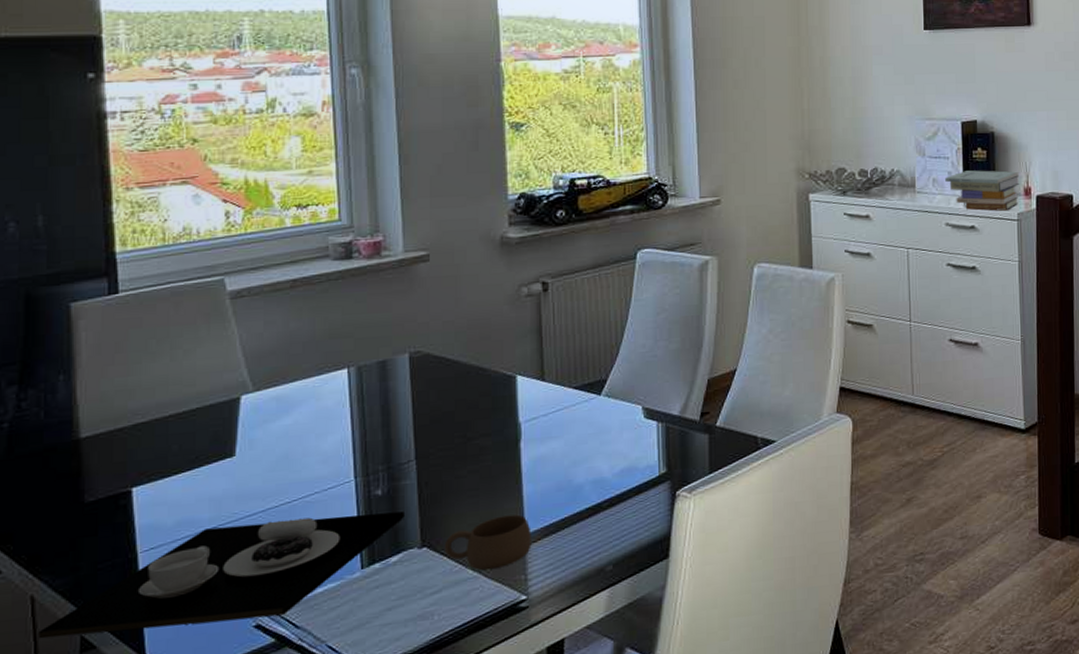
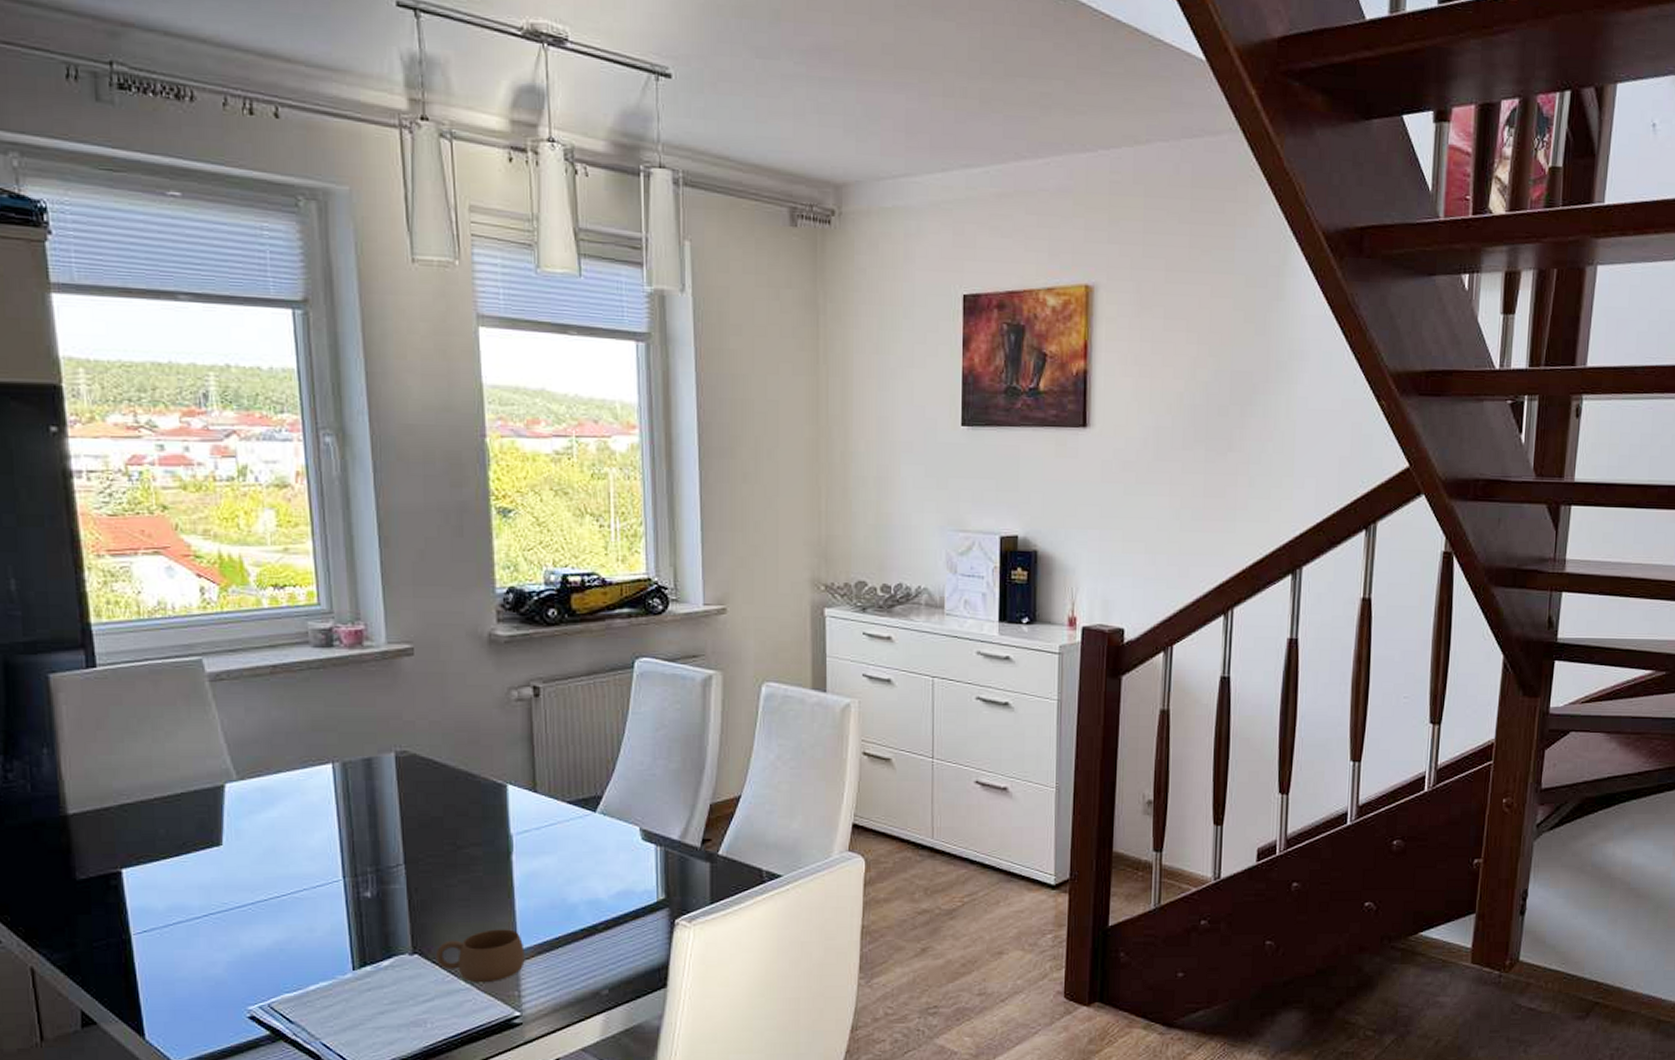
place setting: present [38,511,404,639] -> none [40,914,395,1010]
books: present [945,170,1020,211] -> none [979,593,1064,642]

